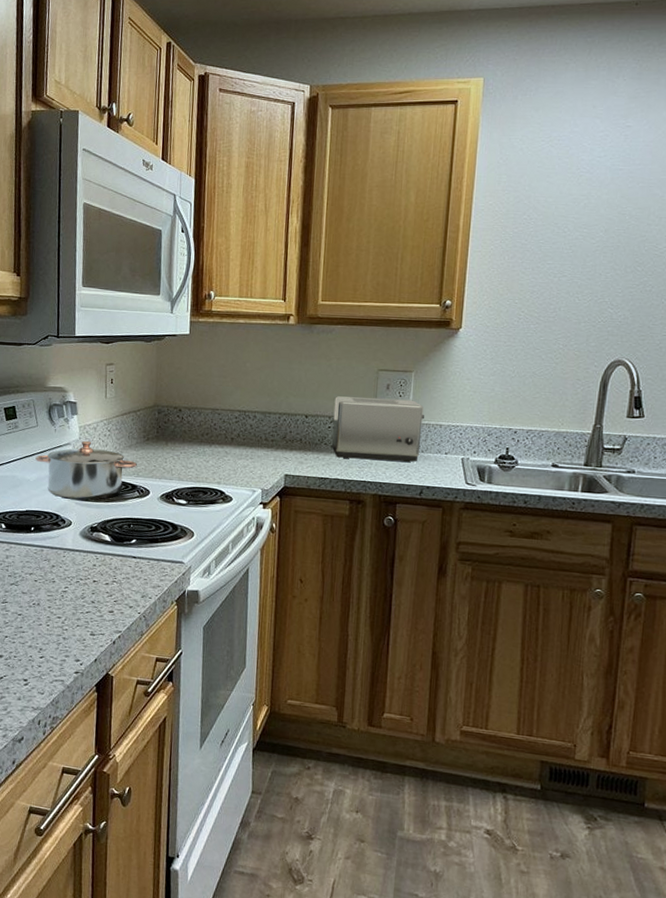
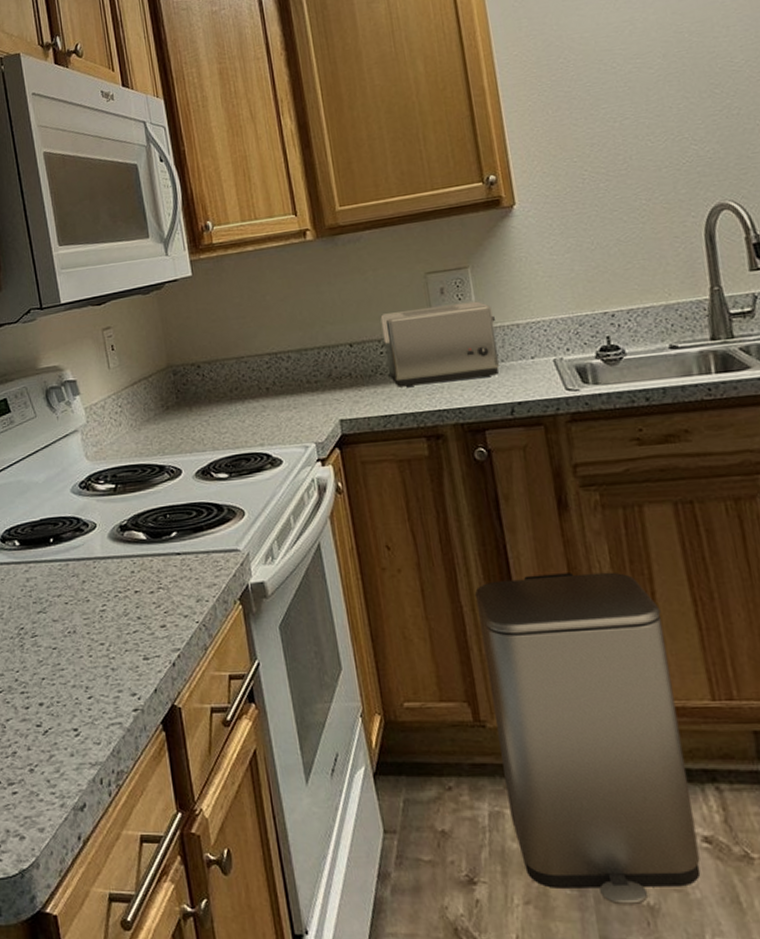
cooking pot: present [35,440,137,500] -> none [40,423,160,497]
pedal bin: none [349,620,496,871] -> present [474,572,701,905]

